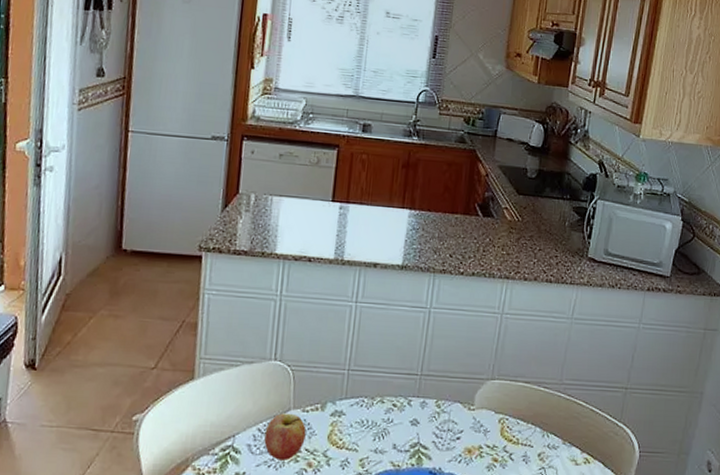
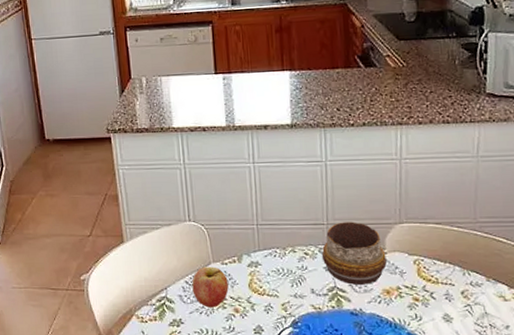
decorative bowl: none [409,373,474,442] -> present [321,221,387,285]

